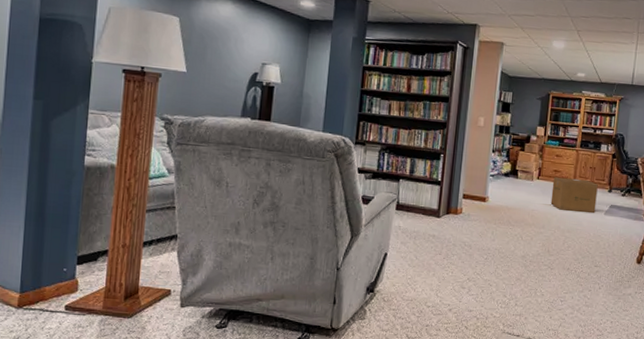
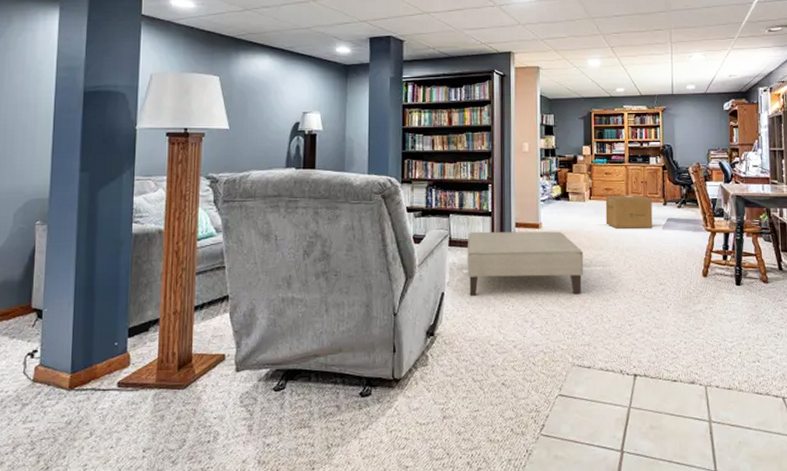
ottoman: none [411,198,526,268] -> present [467,231,584,296]

